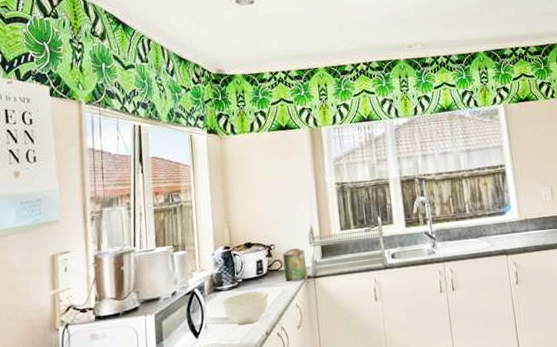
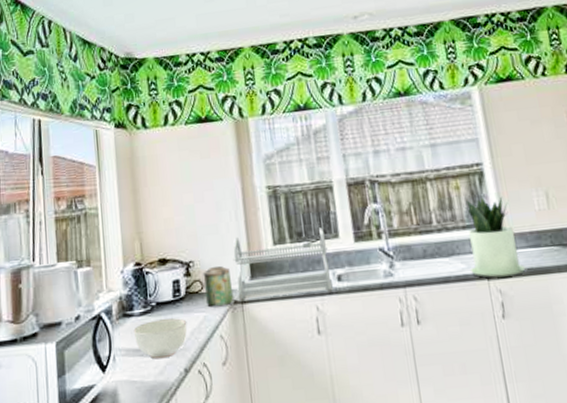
planter: none [492,191,534,254] -> present [466,196,526,278]

